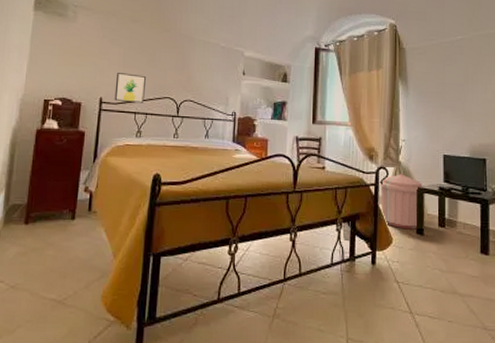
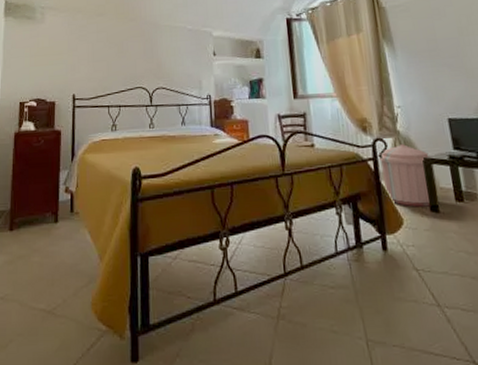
wall art: present [114,73,146,104] -> none [86,67,116,97]

